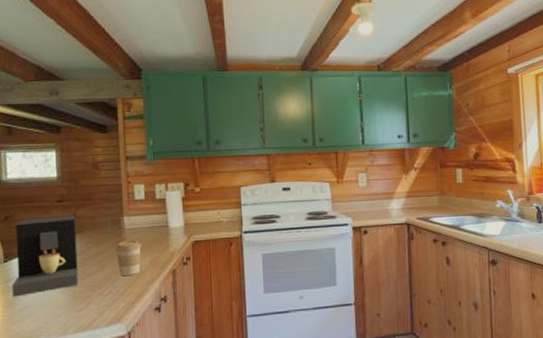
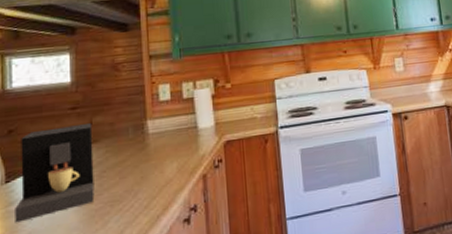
coffee cup: present [115,240,142,277] -> none [138,145,168,187]

